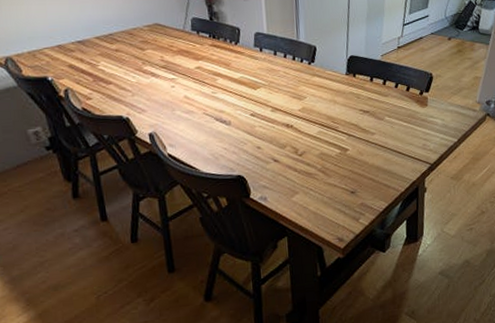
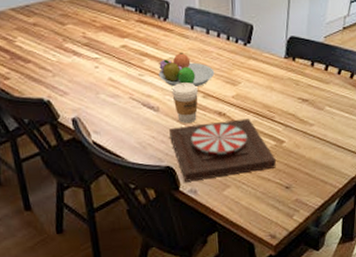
fruit bowl: none [229,71,282,103] -> present [158,51,215,87]
plate: none [240,129,341,190] -> present [169,119,276,182]
coffee cup: none [242,98,267,136] -> present [171,82,198,124]

